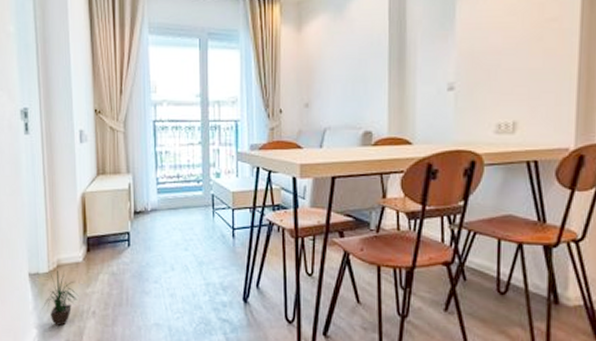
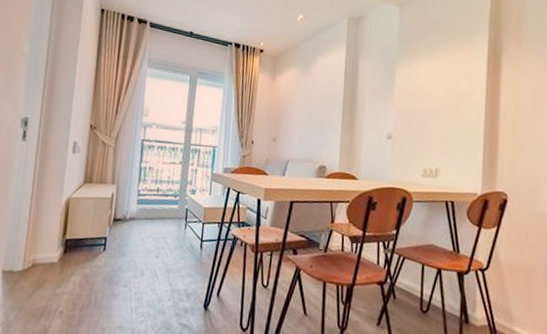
potted plant: present [42,265,79,326] -> none [10,264,49,324]

